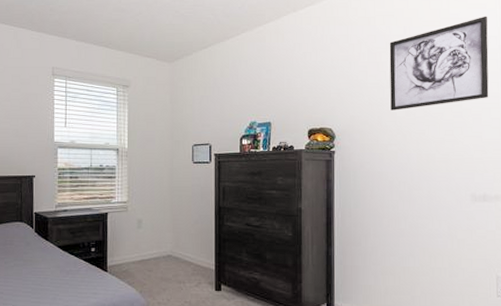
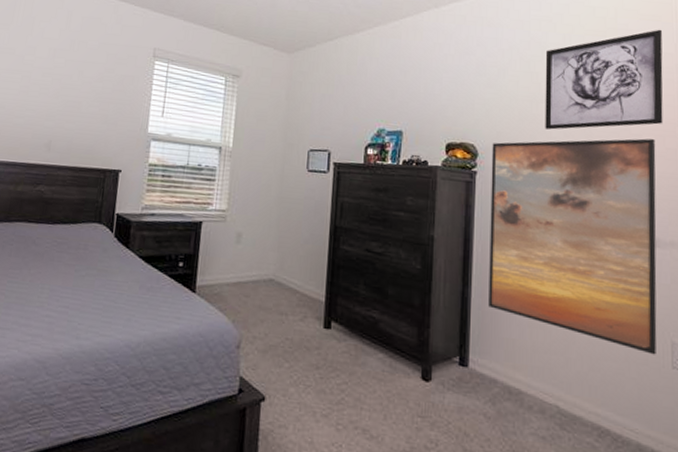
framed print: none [346,111,485,288] -> present [488,138,657,355]

